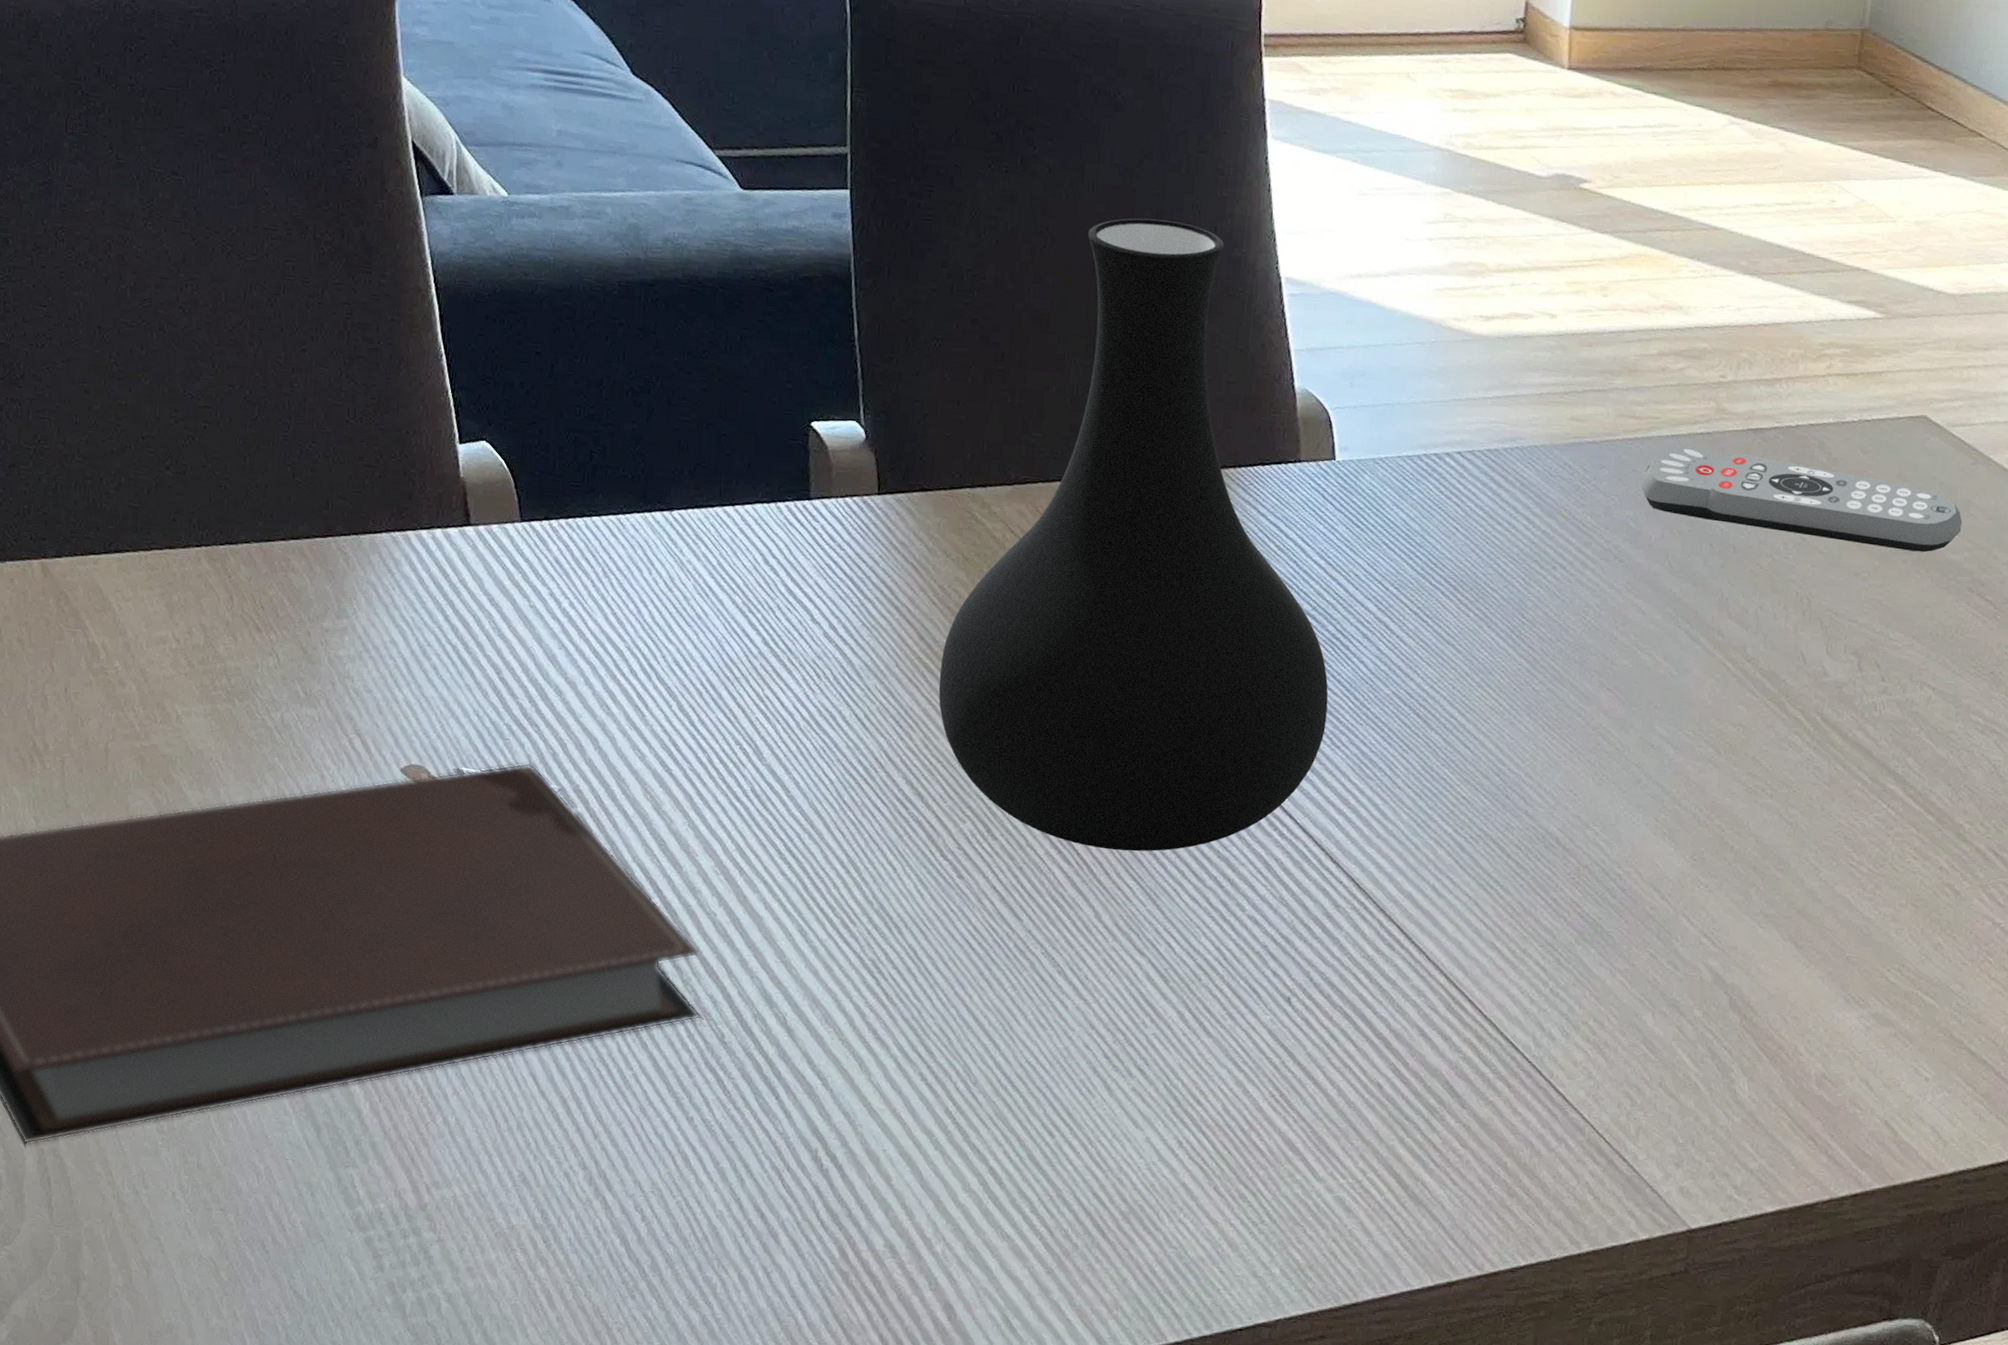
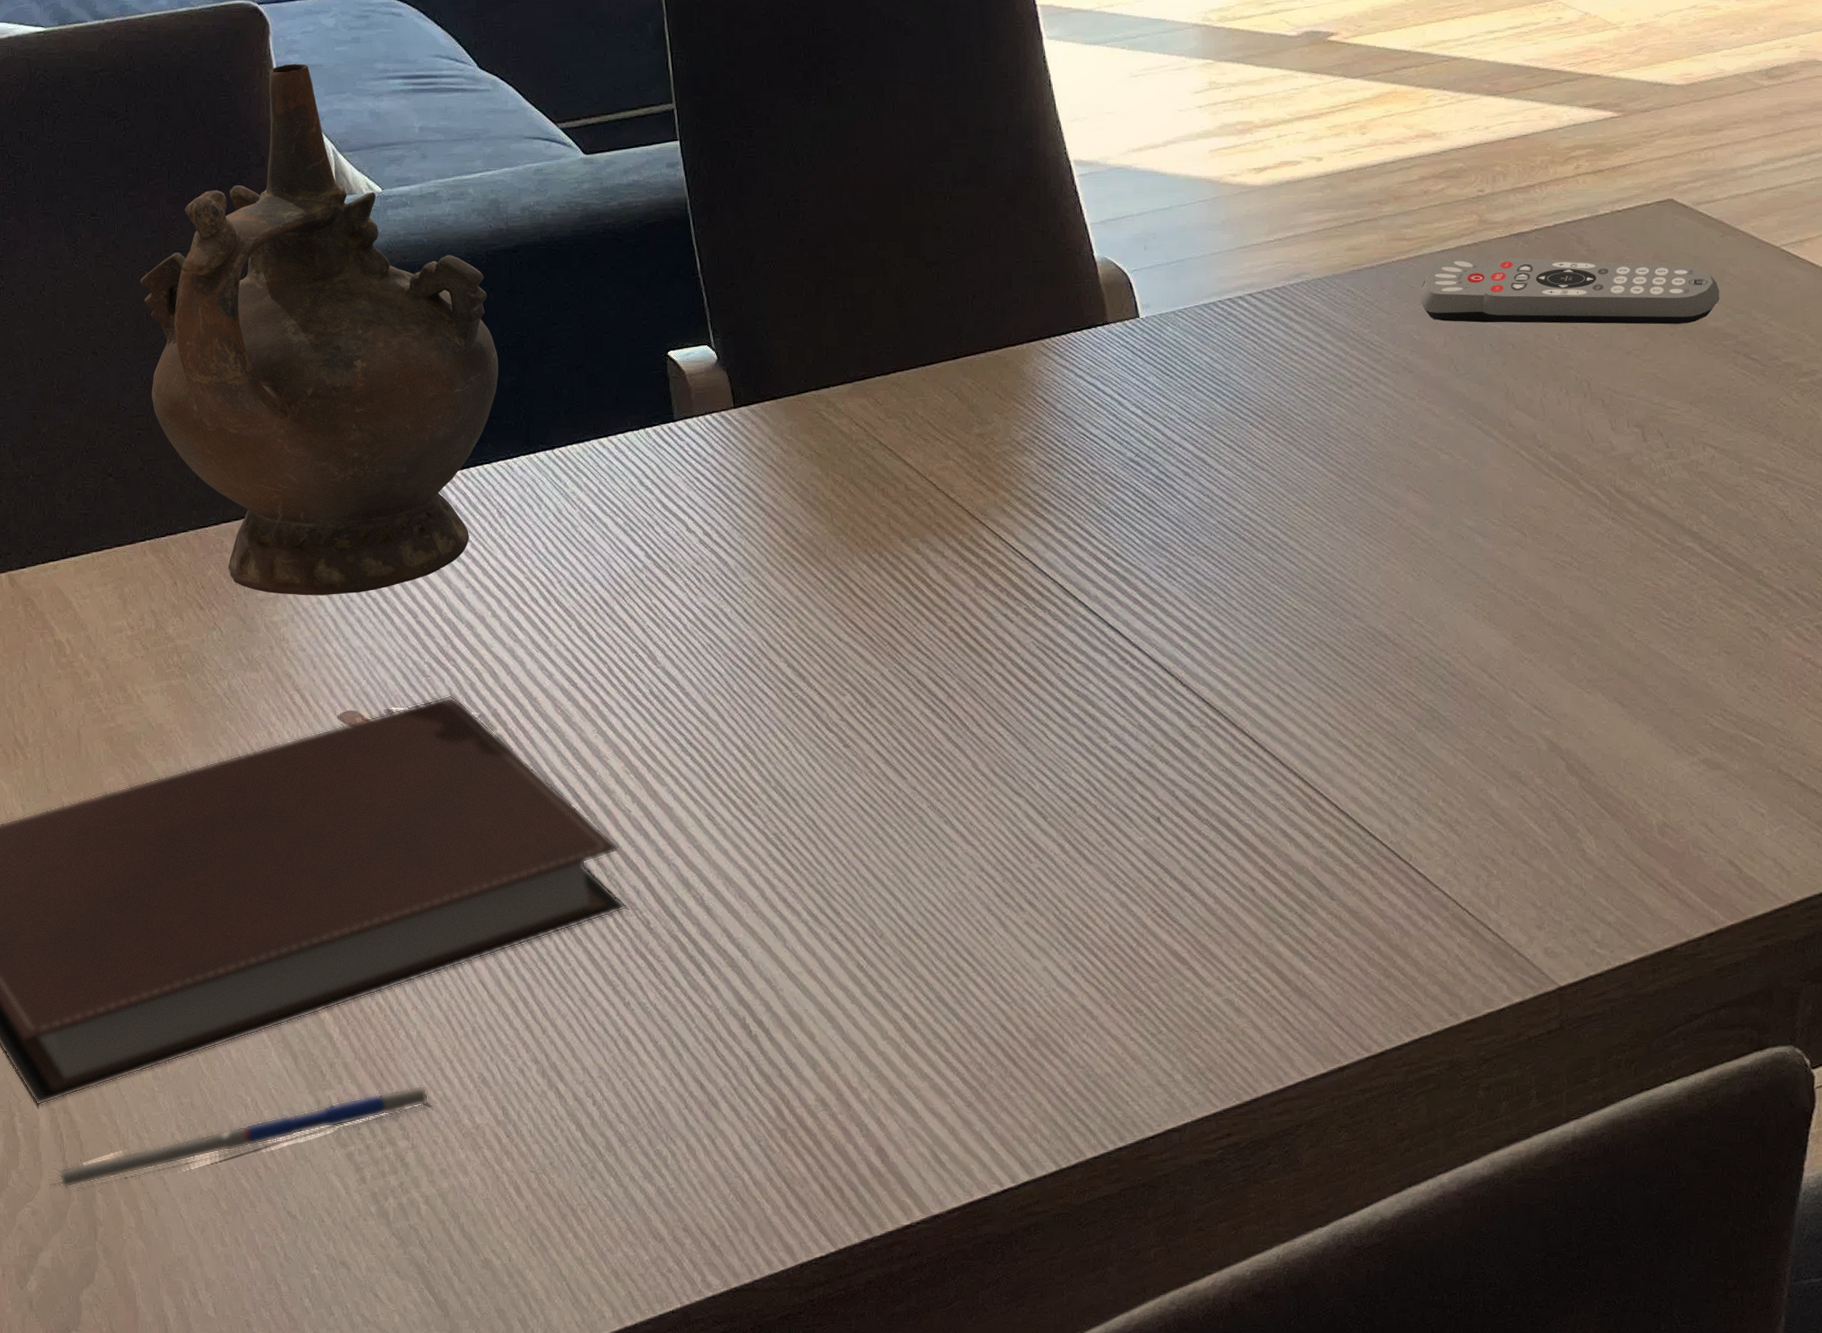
pen: none [31,1175,463,1243] -> present [50,1085,431,1194]
ceremonial vessel: none [221,36,620,638] -> present [140,63,499,596]
vase: present [938,218,1329,852] -> none [806,125,1161,702]

